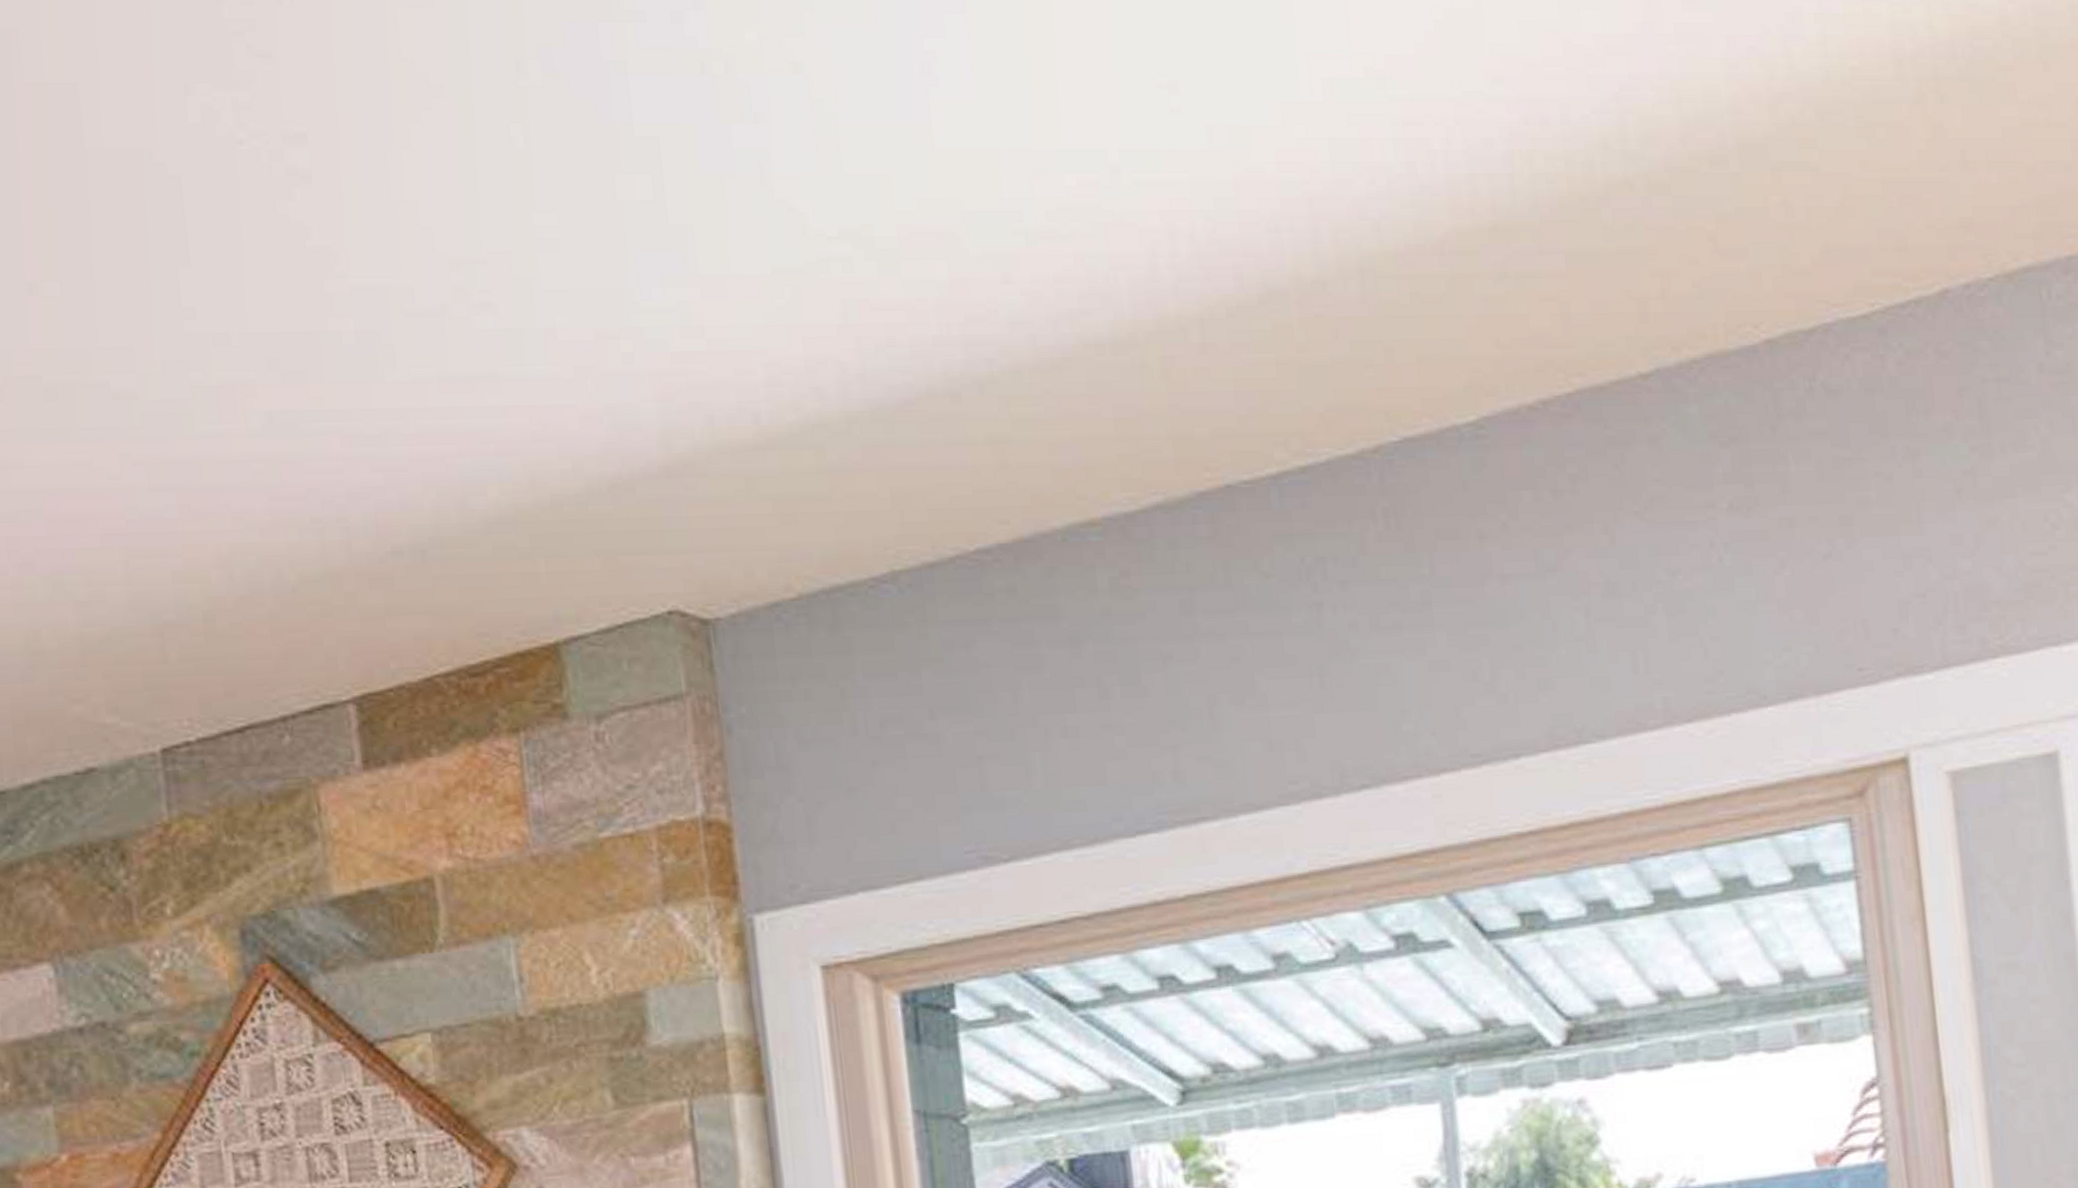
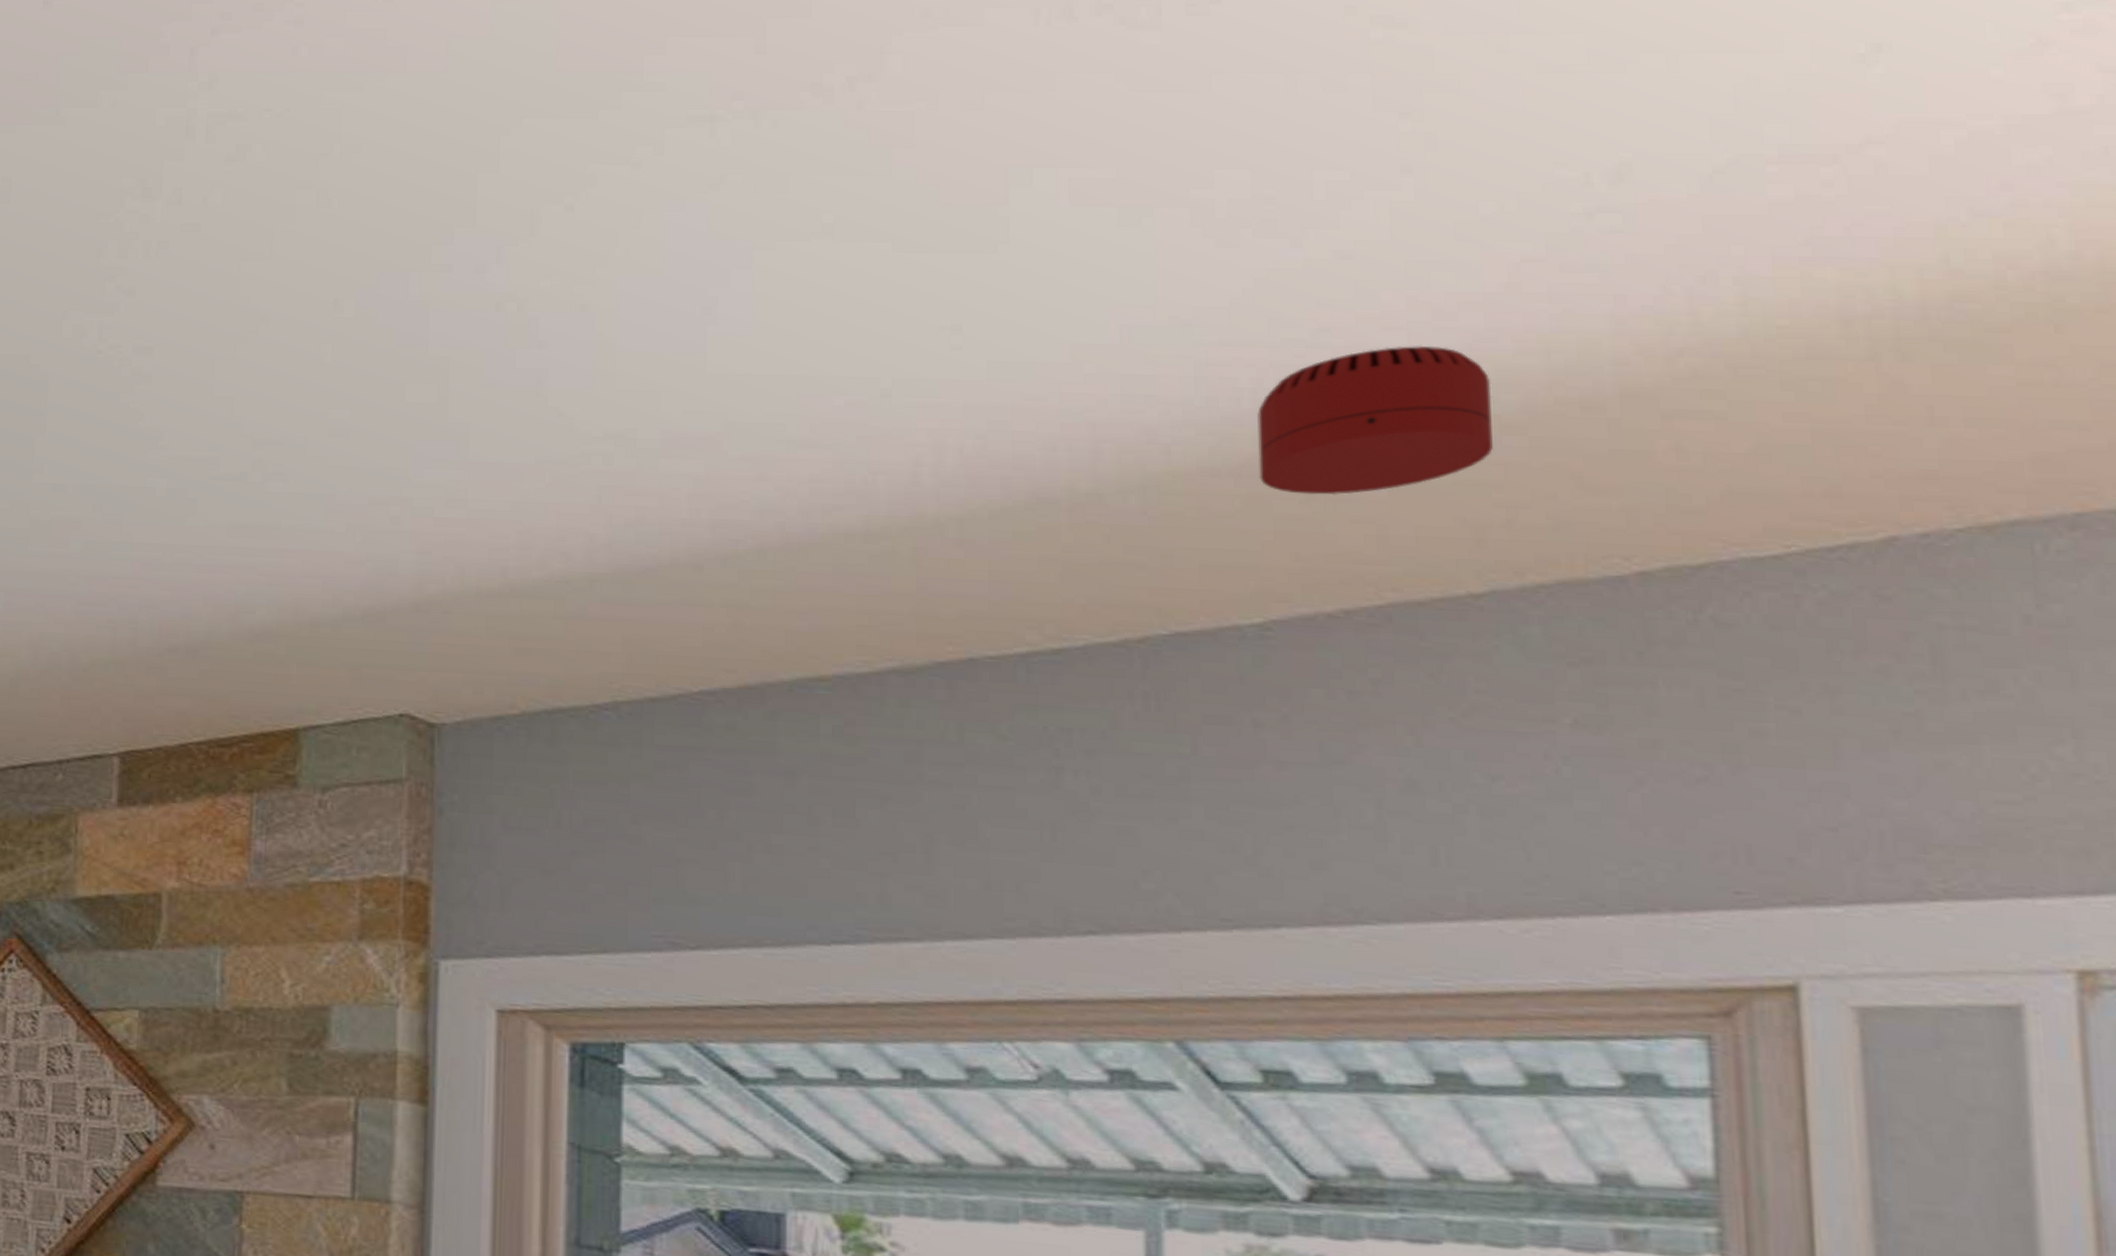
smoke detector: none [1450,95,1645,272] -> present [1257,345,1493,496]

